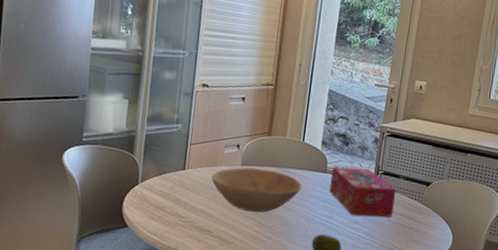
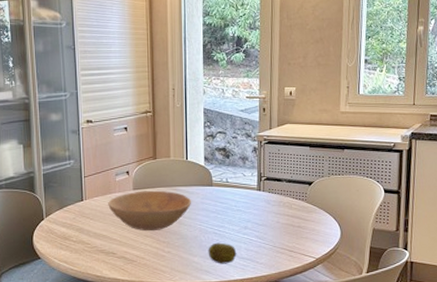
tissue box: present [329,166,397,218] -> none [217,176,281,222]

